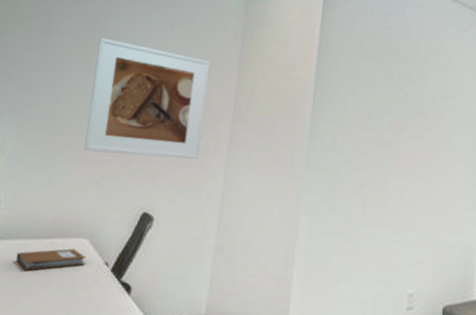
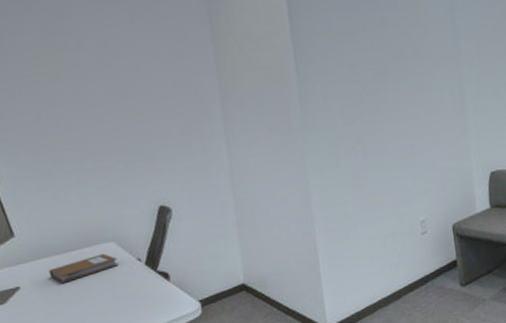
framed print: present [83,37,211,159] -> none [60,43,199,161]

